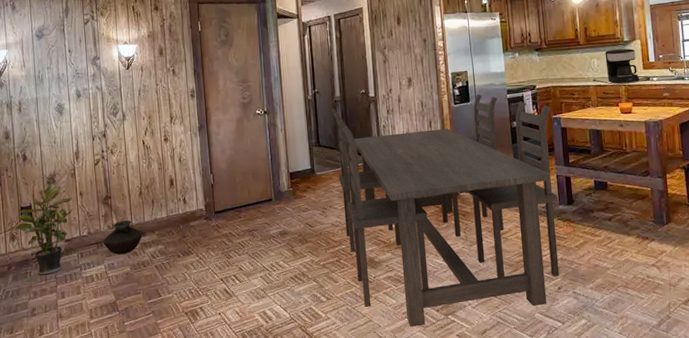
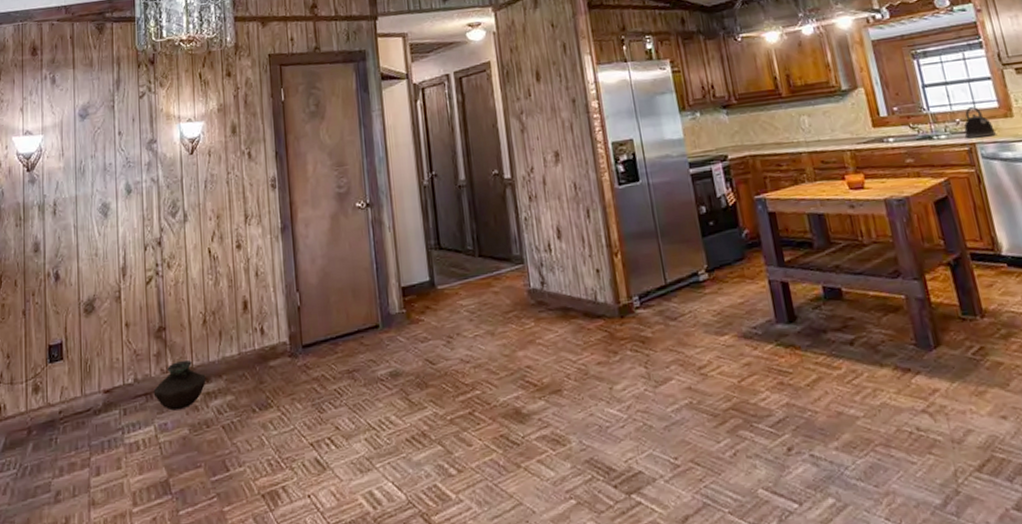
potted plant: present [16,183,73,275] -> none [41,311,116,443]
dining set: present [331,93,560,327] -> none [454,169,788,513]
coffee maker: present [592,48,650,85] -> none [804,99,884,150]

